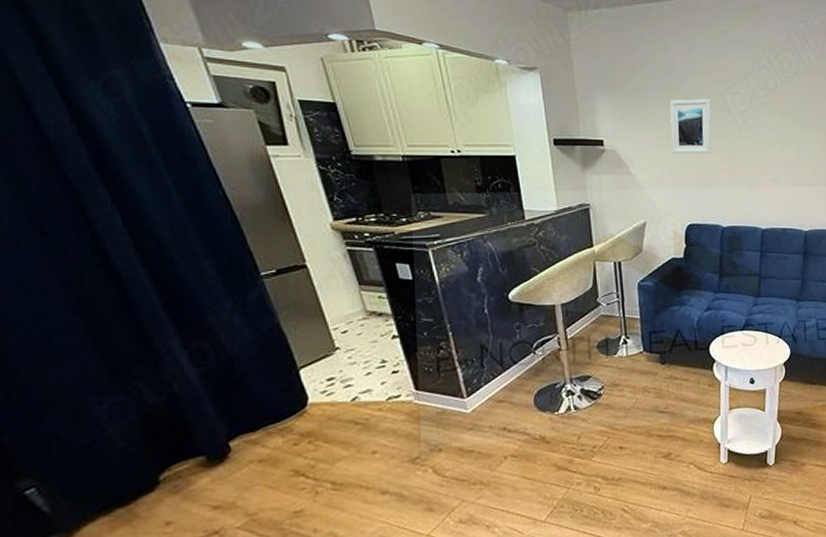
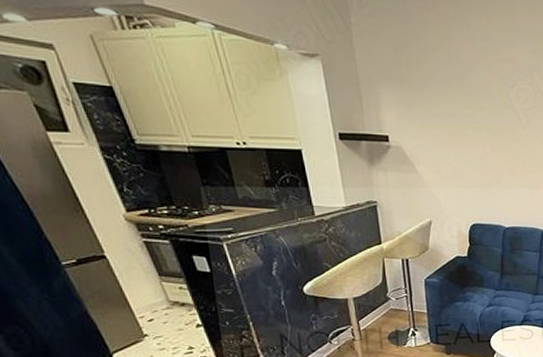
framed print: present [669,99,712,154] -> none [454,94,496,154]

